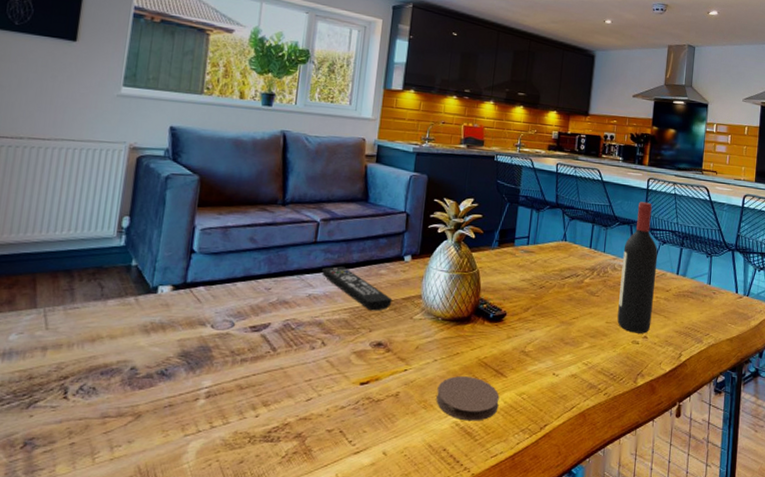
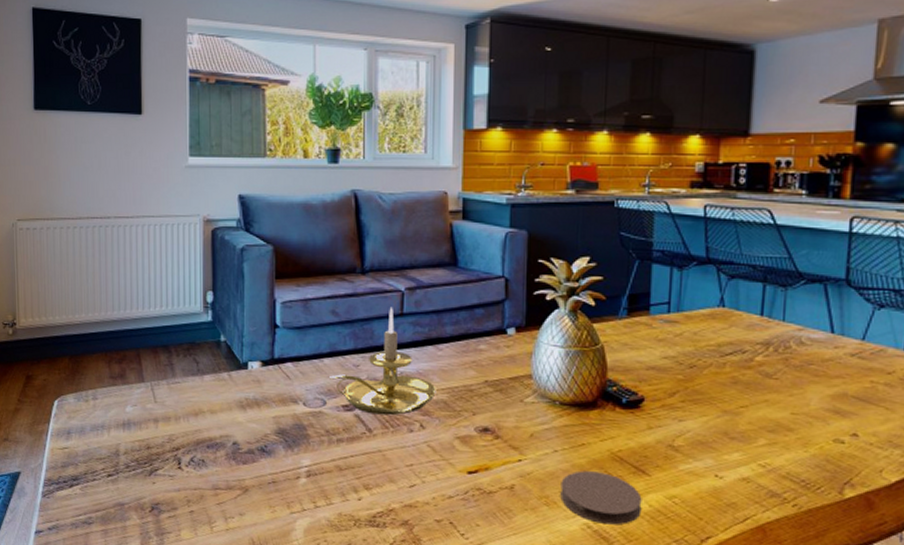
candle holder: none [240,235,340,335] -> present [329,306,436,416]
remote control: present [322,266,393,311] -> none [412,341,497,392]
wine bottle: present [617,202,658,334] -> none [808,250,872,430]

